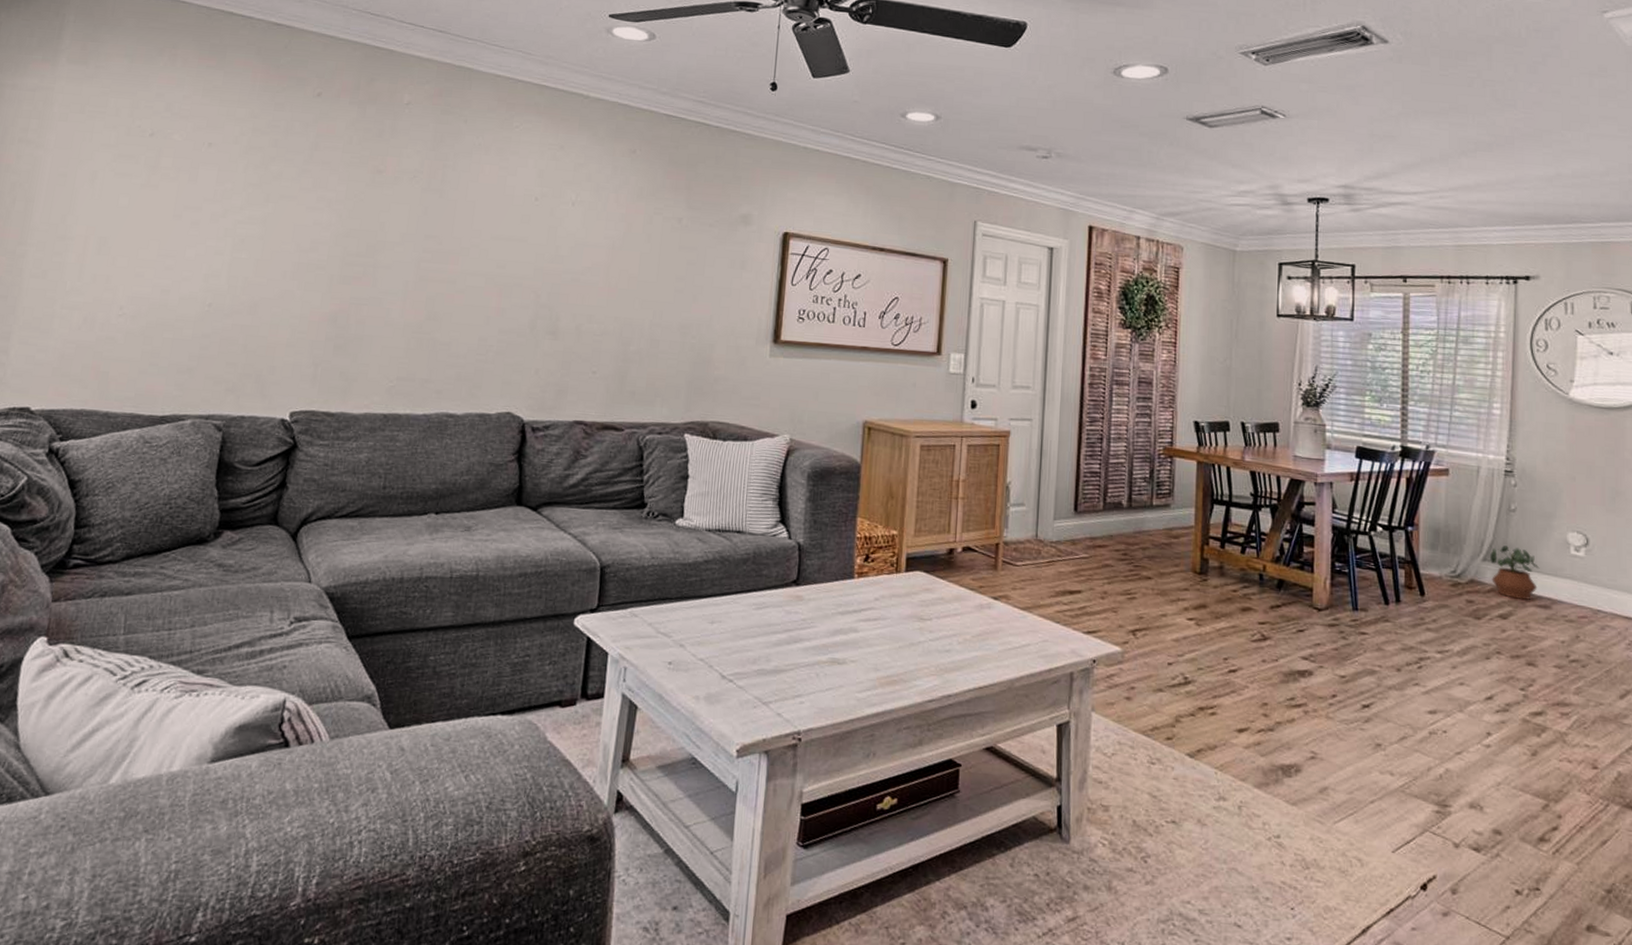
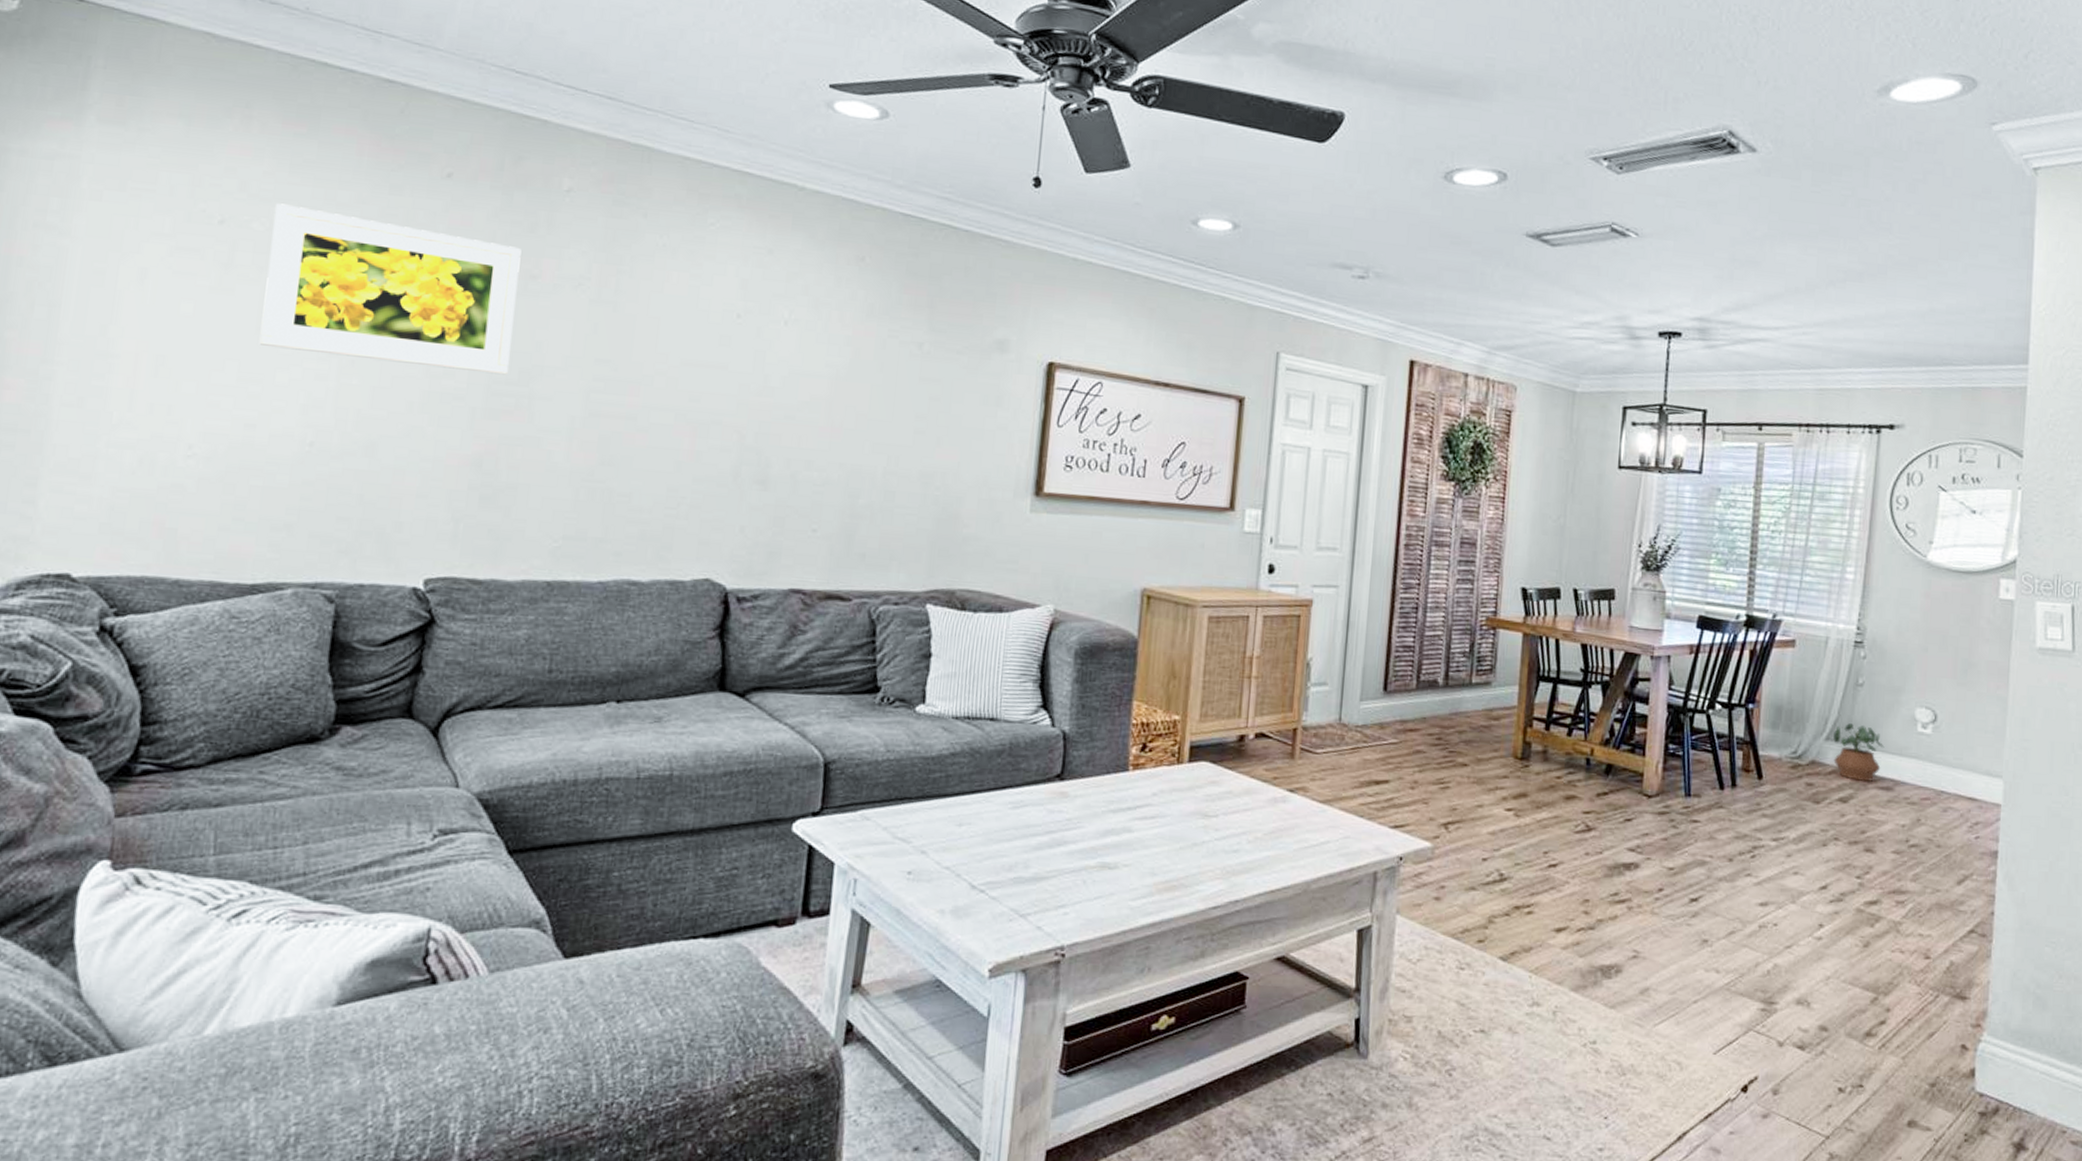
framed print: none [175,119,371,249] -> present [259,203,522,375]

